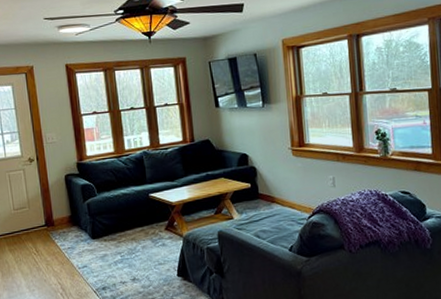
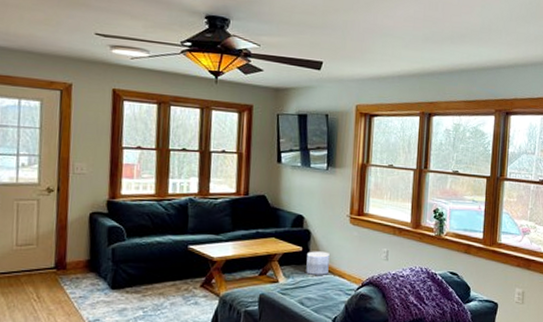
planter: none [256,185,279,209] -> present [306,251,330,275]

